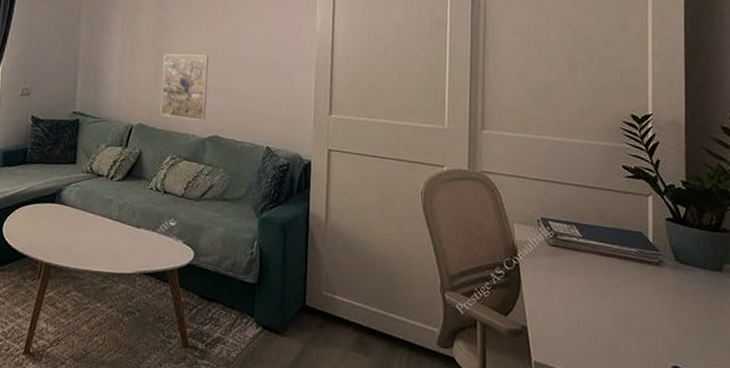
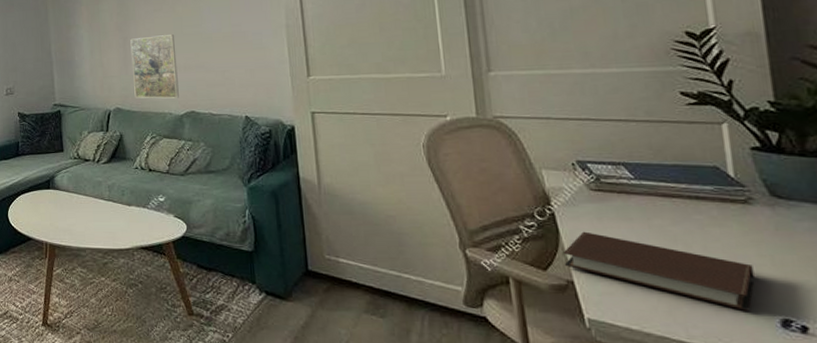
notebook: none [521,282,658,358] -> present [562,231,755,311]

